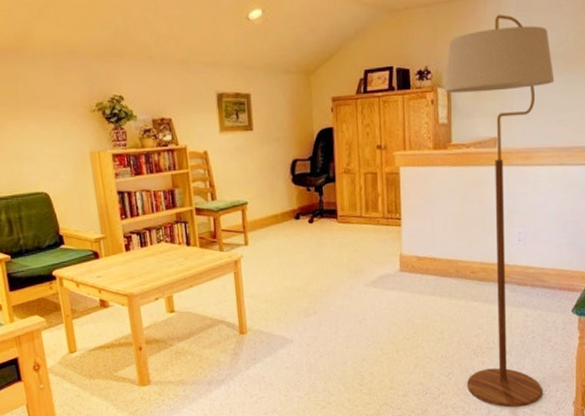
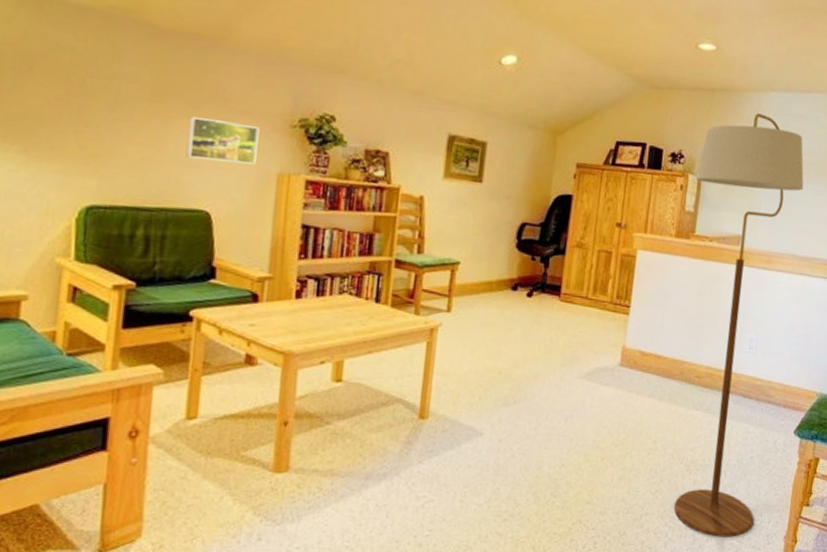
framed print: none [15,116,72,151] -> present [186,117,260,165]

